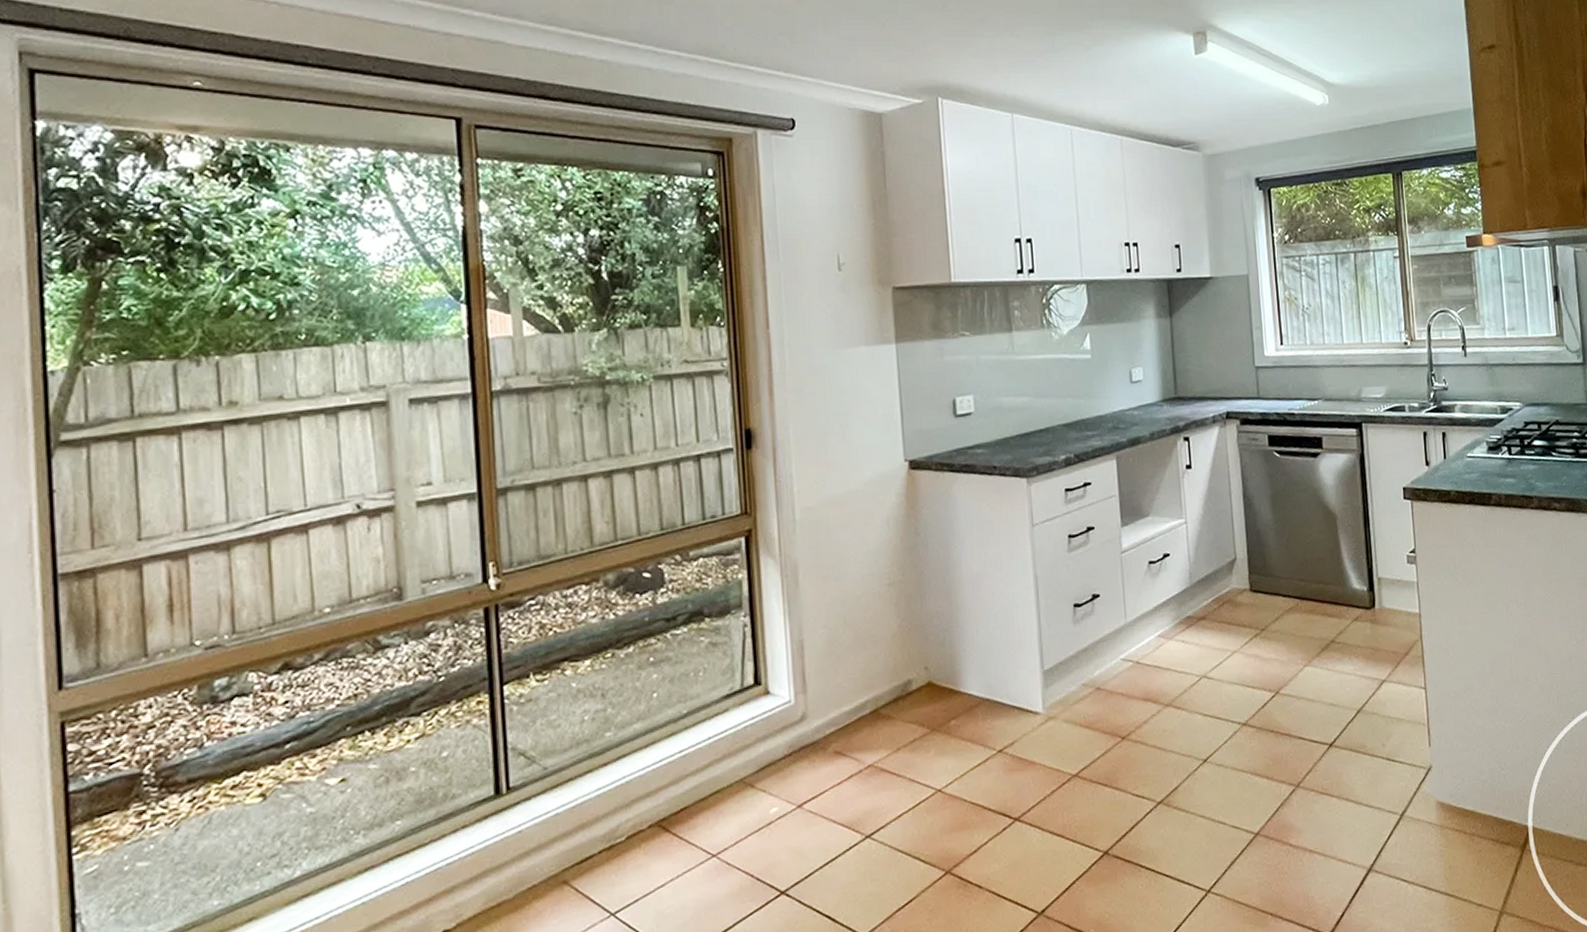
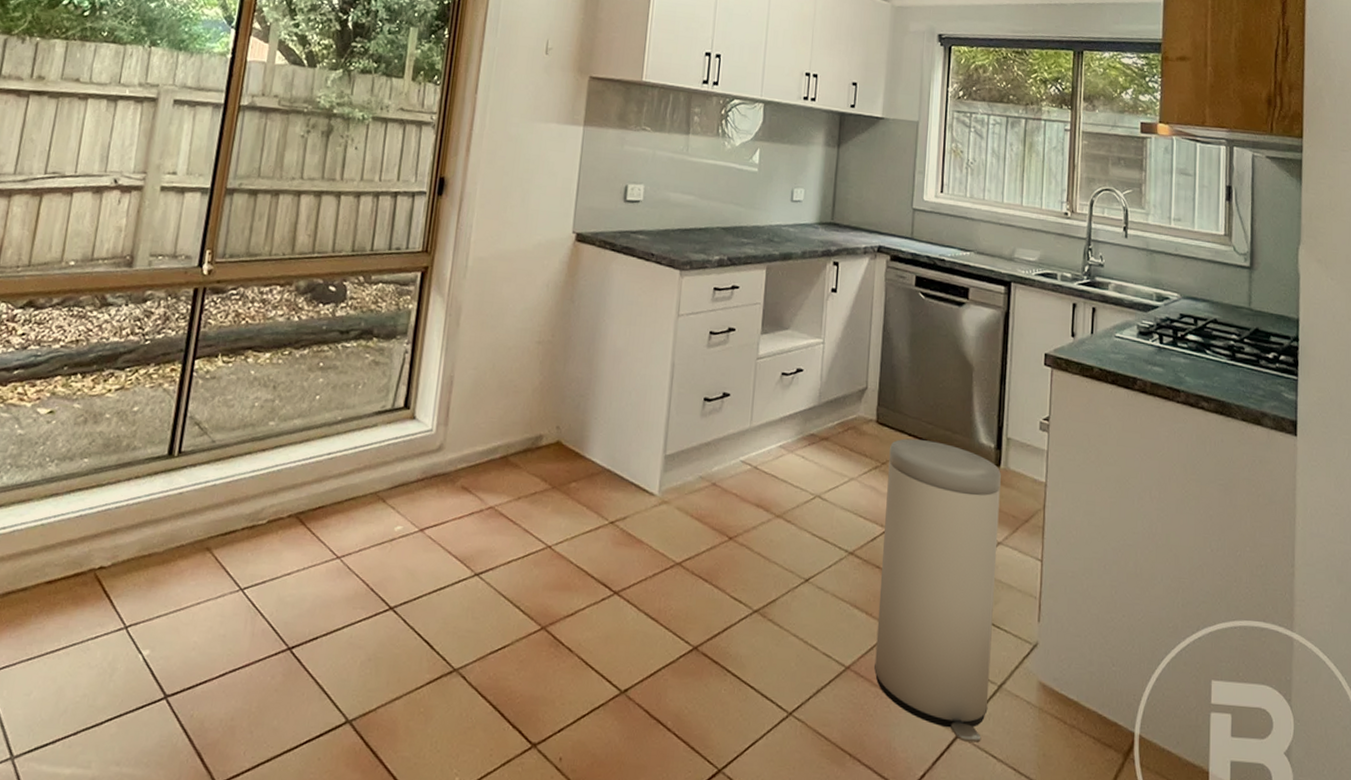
pedal bin: none [1267,596,1394,875] -> present [874,438,1001,743]

